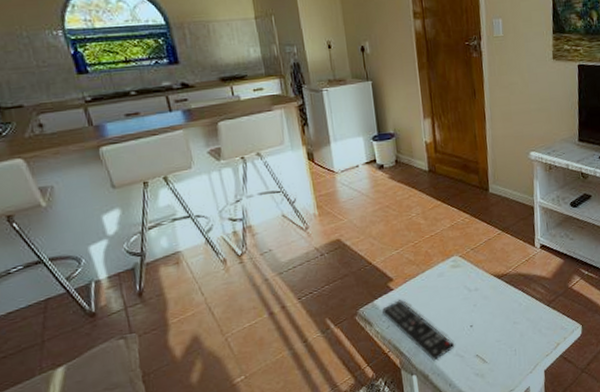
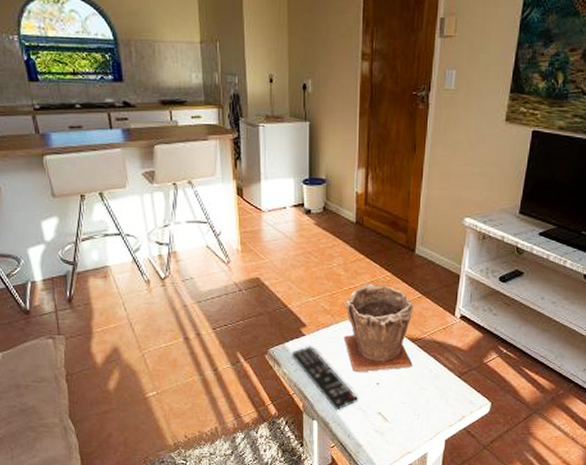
plant pot: none [429,227,503,319] -> present [343,283,414,373]

